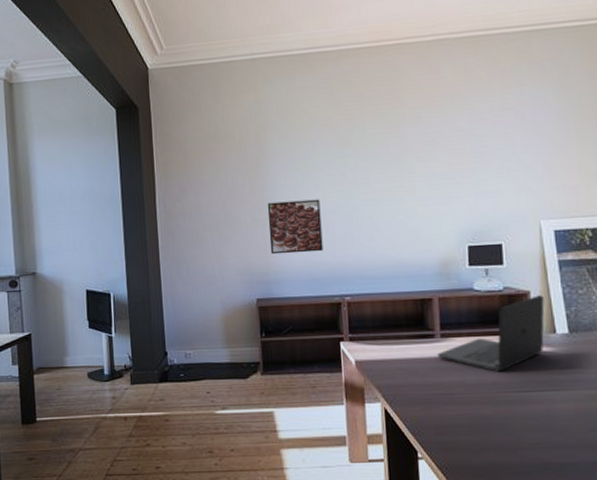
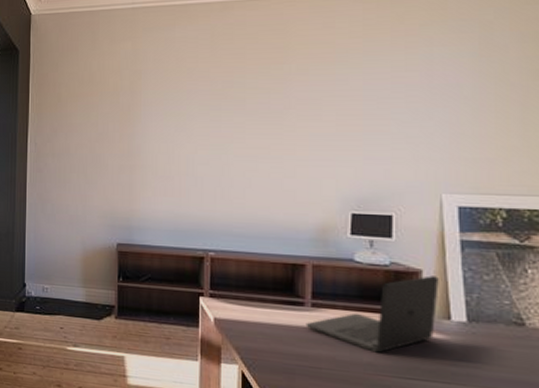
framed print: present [267,199,324,255] -> none [135,150,190,203]

